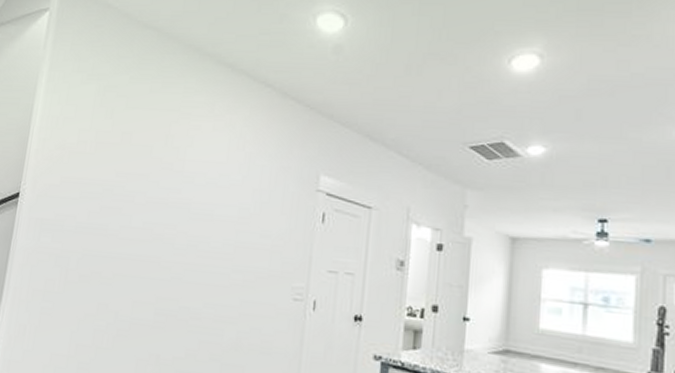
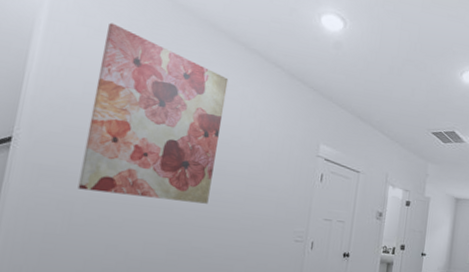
wall art: none [73,64,215,256] -> present [77,22,229,204]

